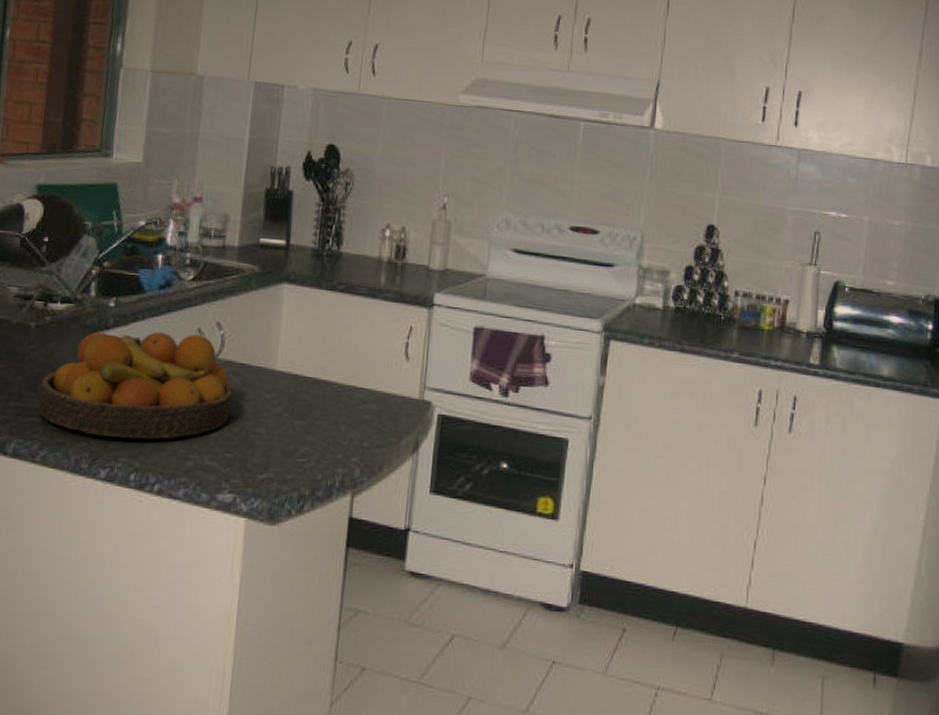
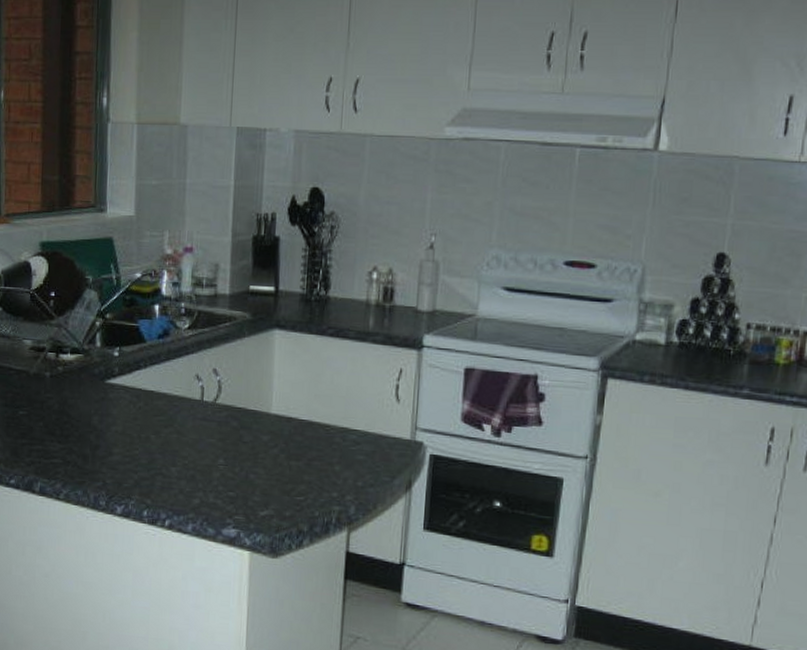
fruit bowl: present [38,332,234,440] -> none [57,379,232,479]

